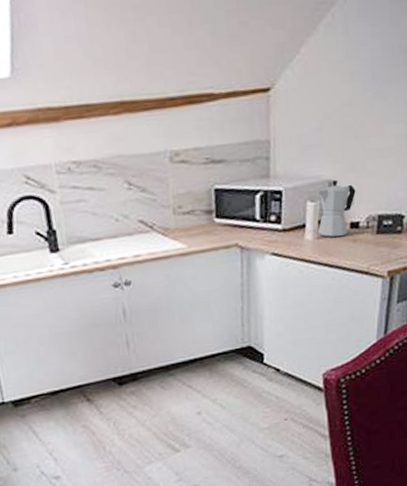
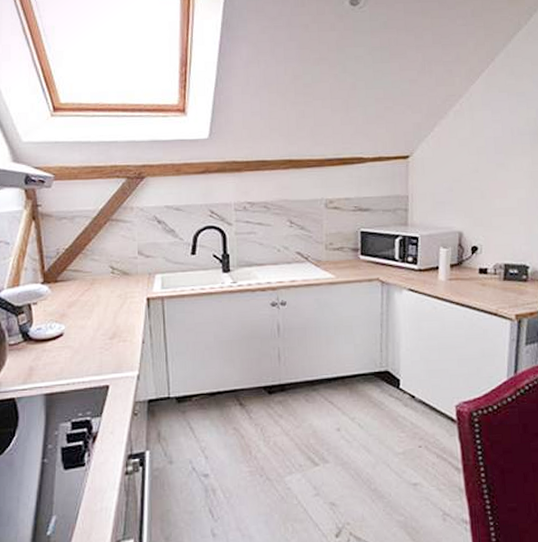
moka pot: present [317,179,356,237] -> none [449,231,484,280]

